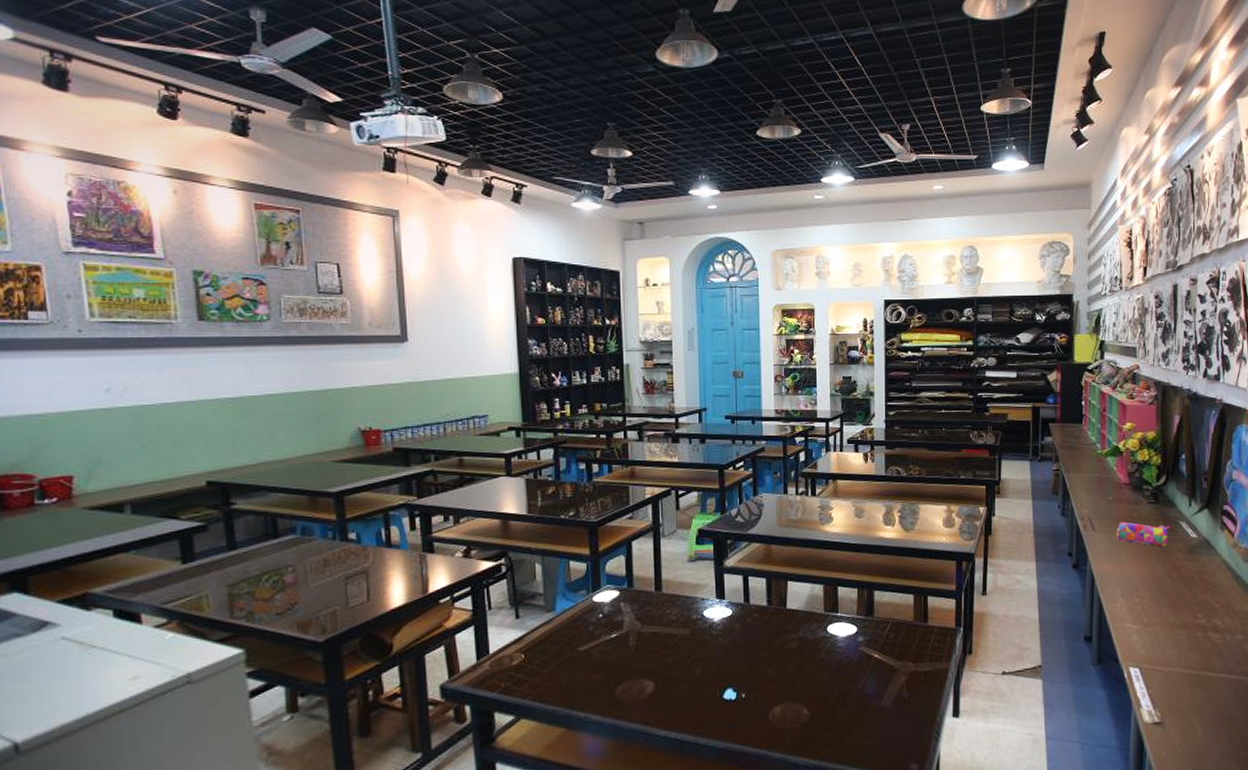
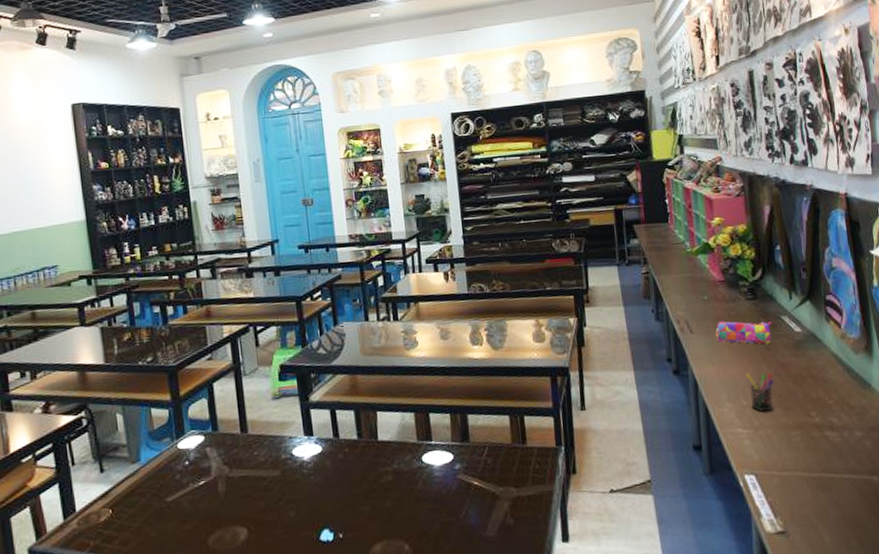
pen holder: none [1141,572,1166,610] -> present [746,372,774,413]

